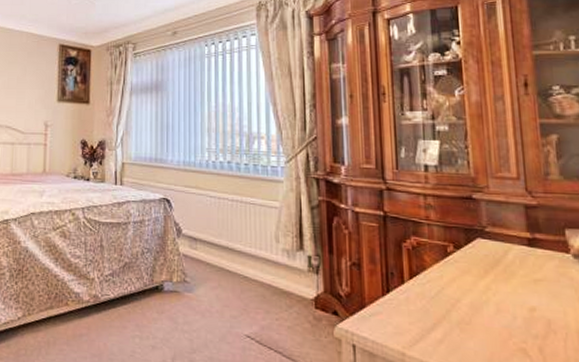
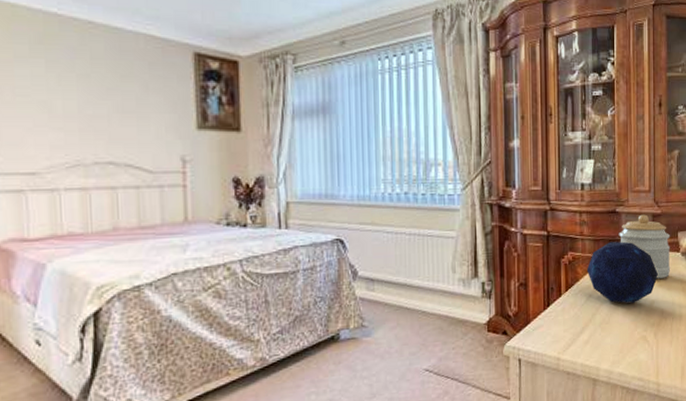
decorative orb: none [436,231,539,307] -> present [586,241,658,304]
jar: none [477,204,558,282] -> present [618,214,671,279]

